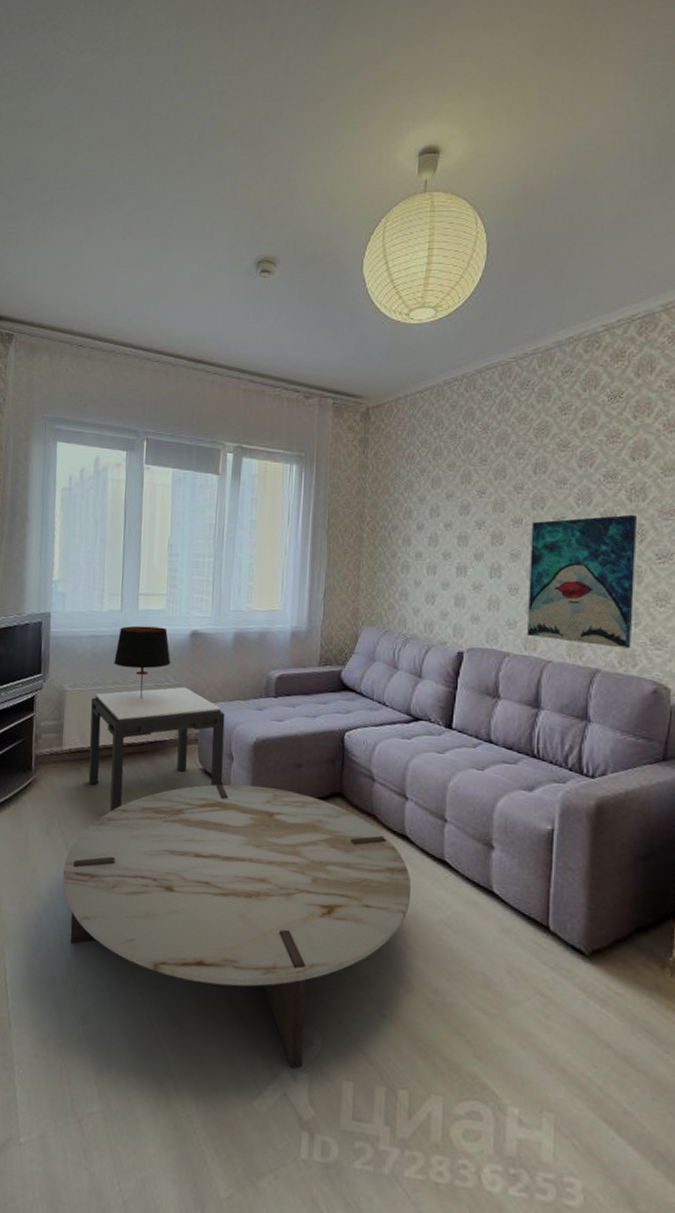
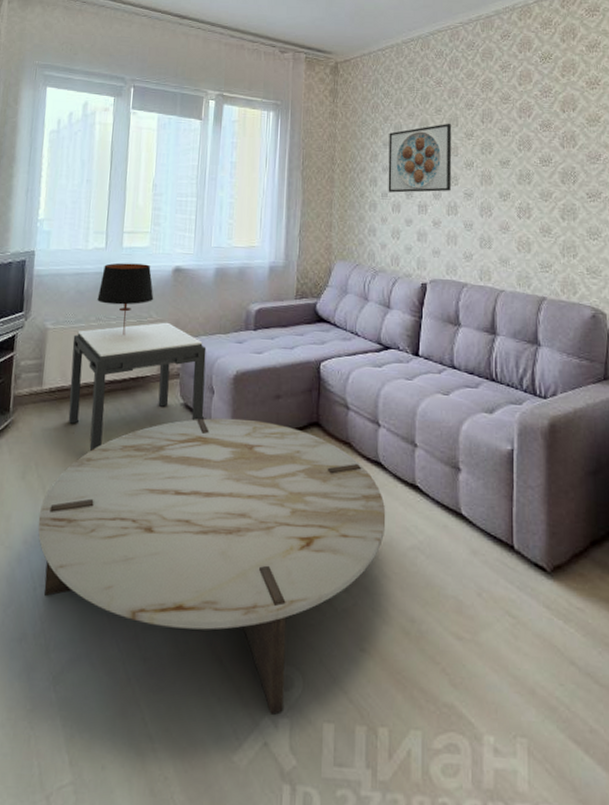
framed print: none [423,474,498,553] -> present [388,123,451,193]
wall art: present [527,514,637,649] -> none [482,159,571,278]

